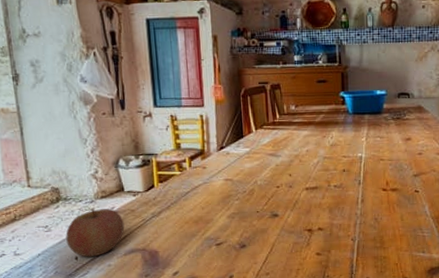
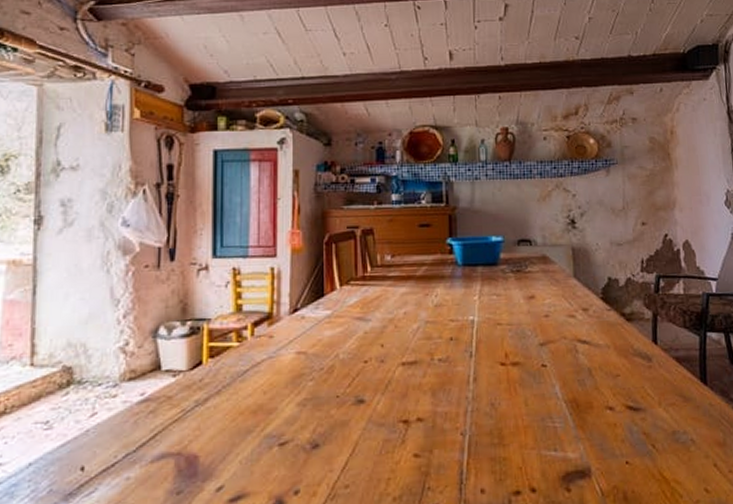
apple: present [66,209,125,257] -> none [72,395,156,467]

